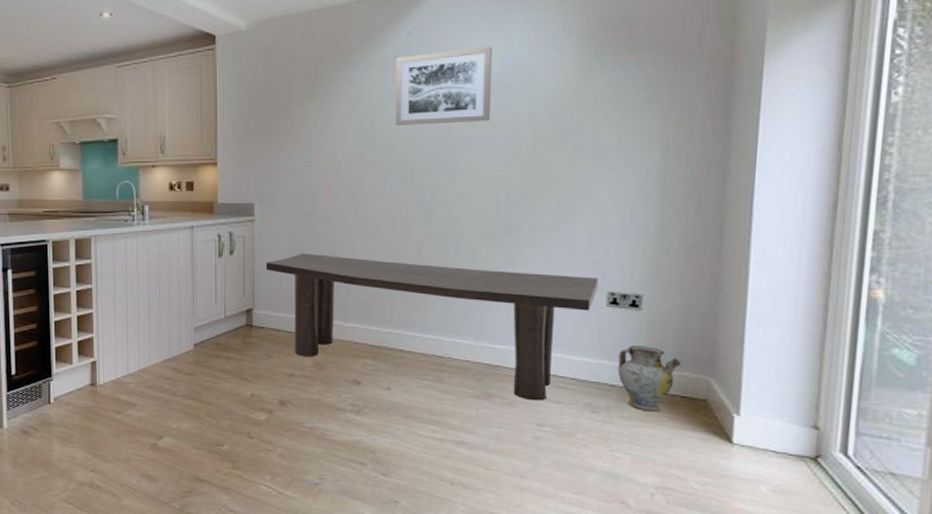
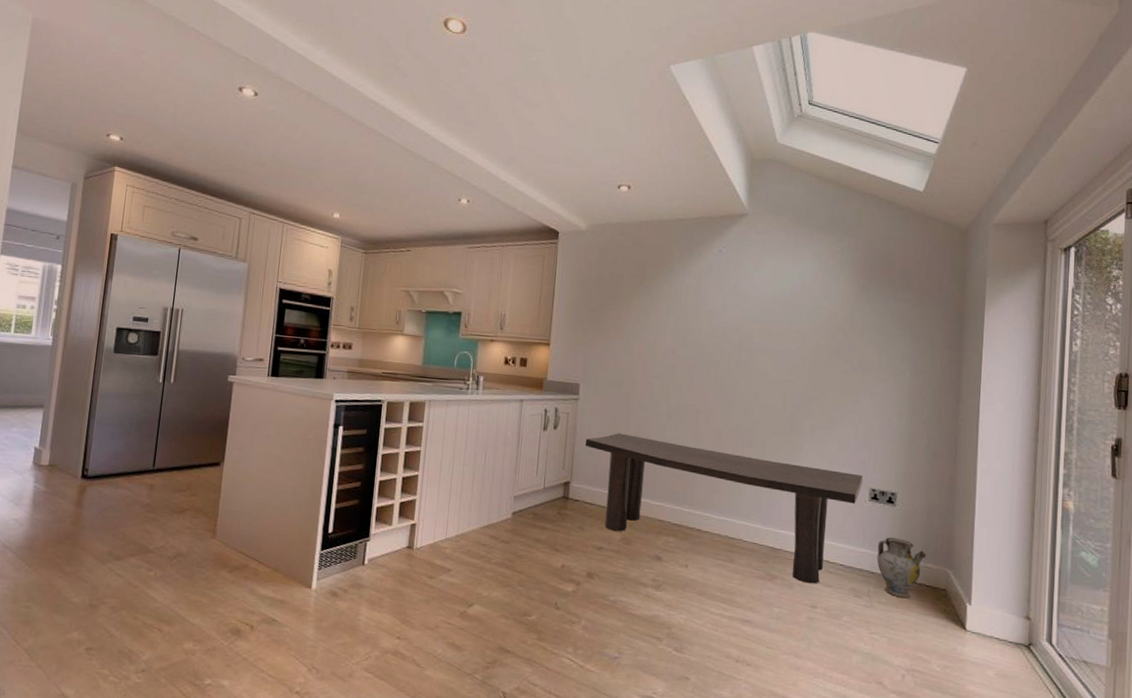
wall art: present [395,46,493,125] -> none [704,269,786,333]

